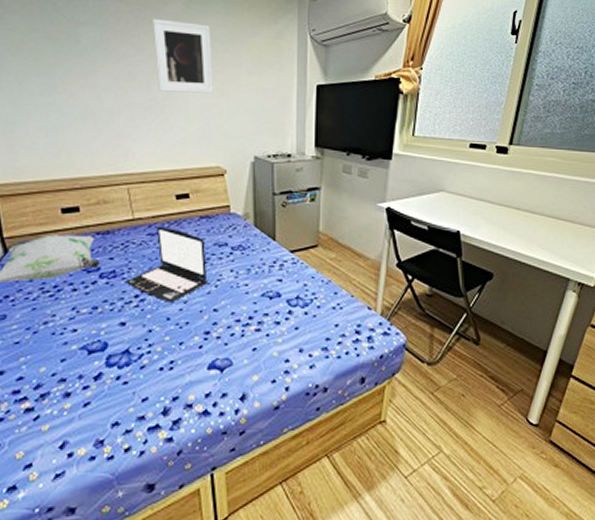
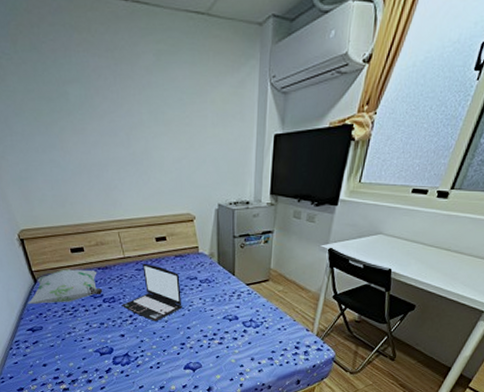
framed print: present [153,18,214,94] -> none [128,73,183,146]

